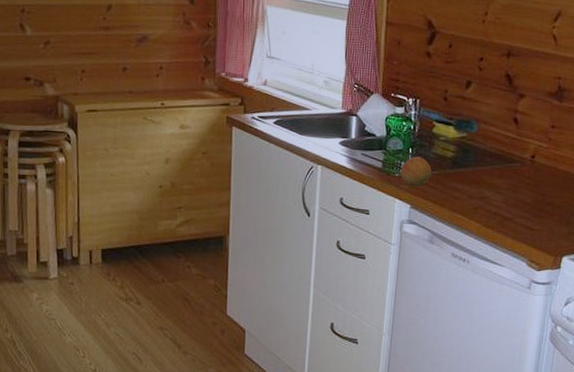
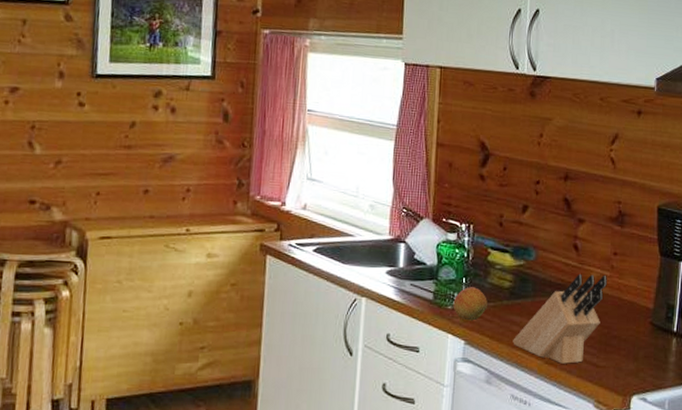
knife block: none [454,146,545,227] -> present [513,274,608,364]

